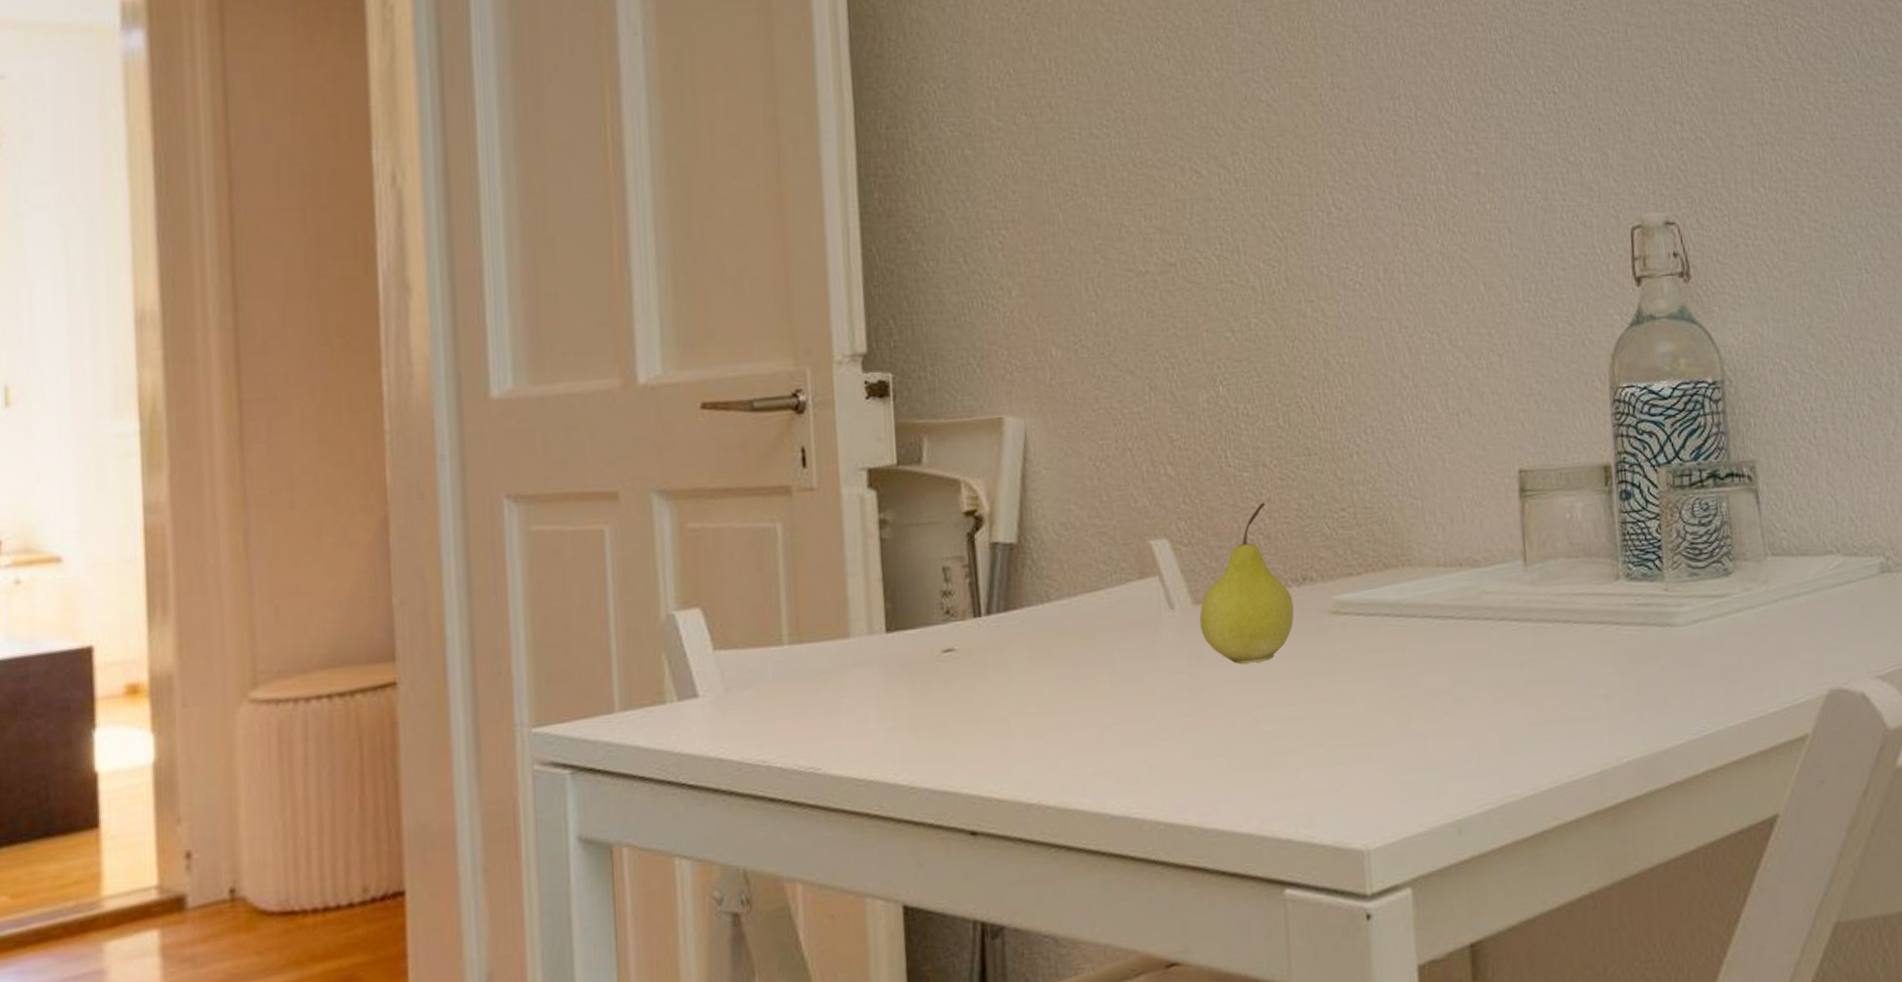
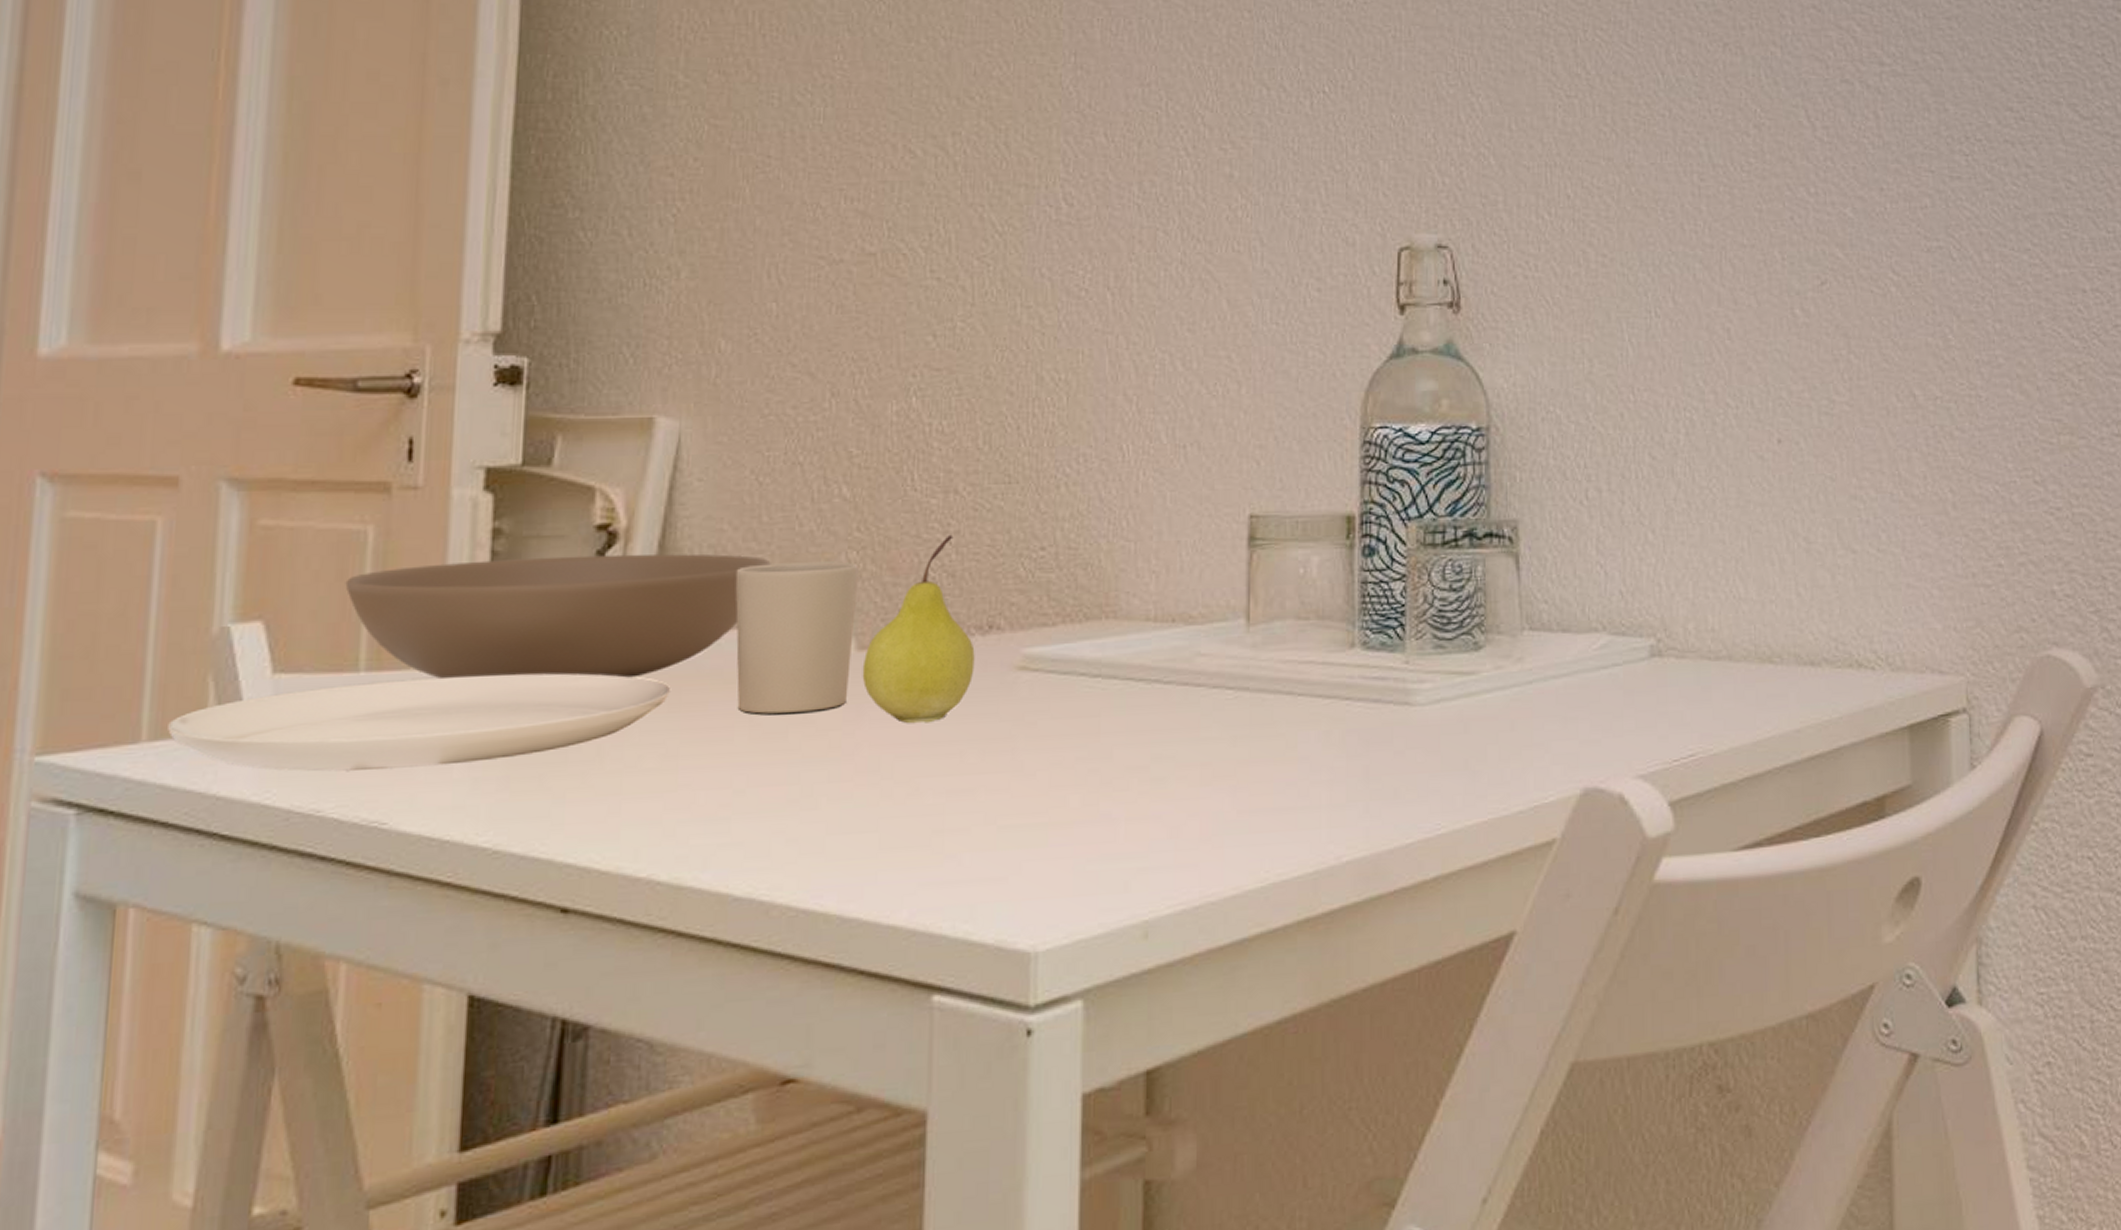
plate: none [633,636,1040,731] -> present [166,673,670,772]
dish: none [763,530,1114,648] -> present [345,553,771,680]
mug: none [1085,530,1190,665] -> present [735,561,859,717]

